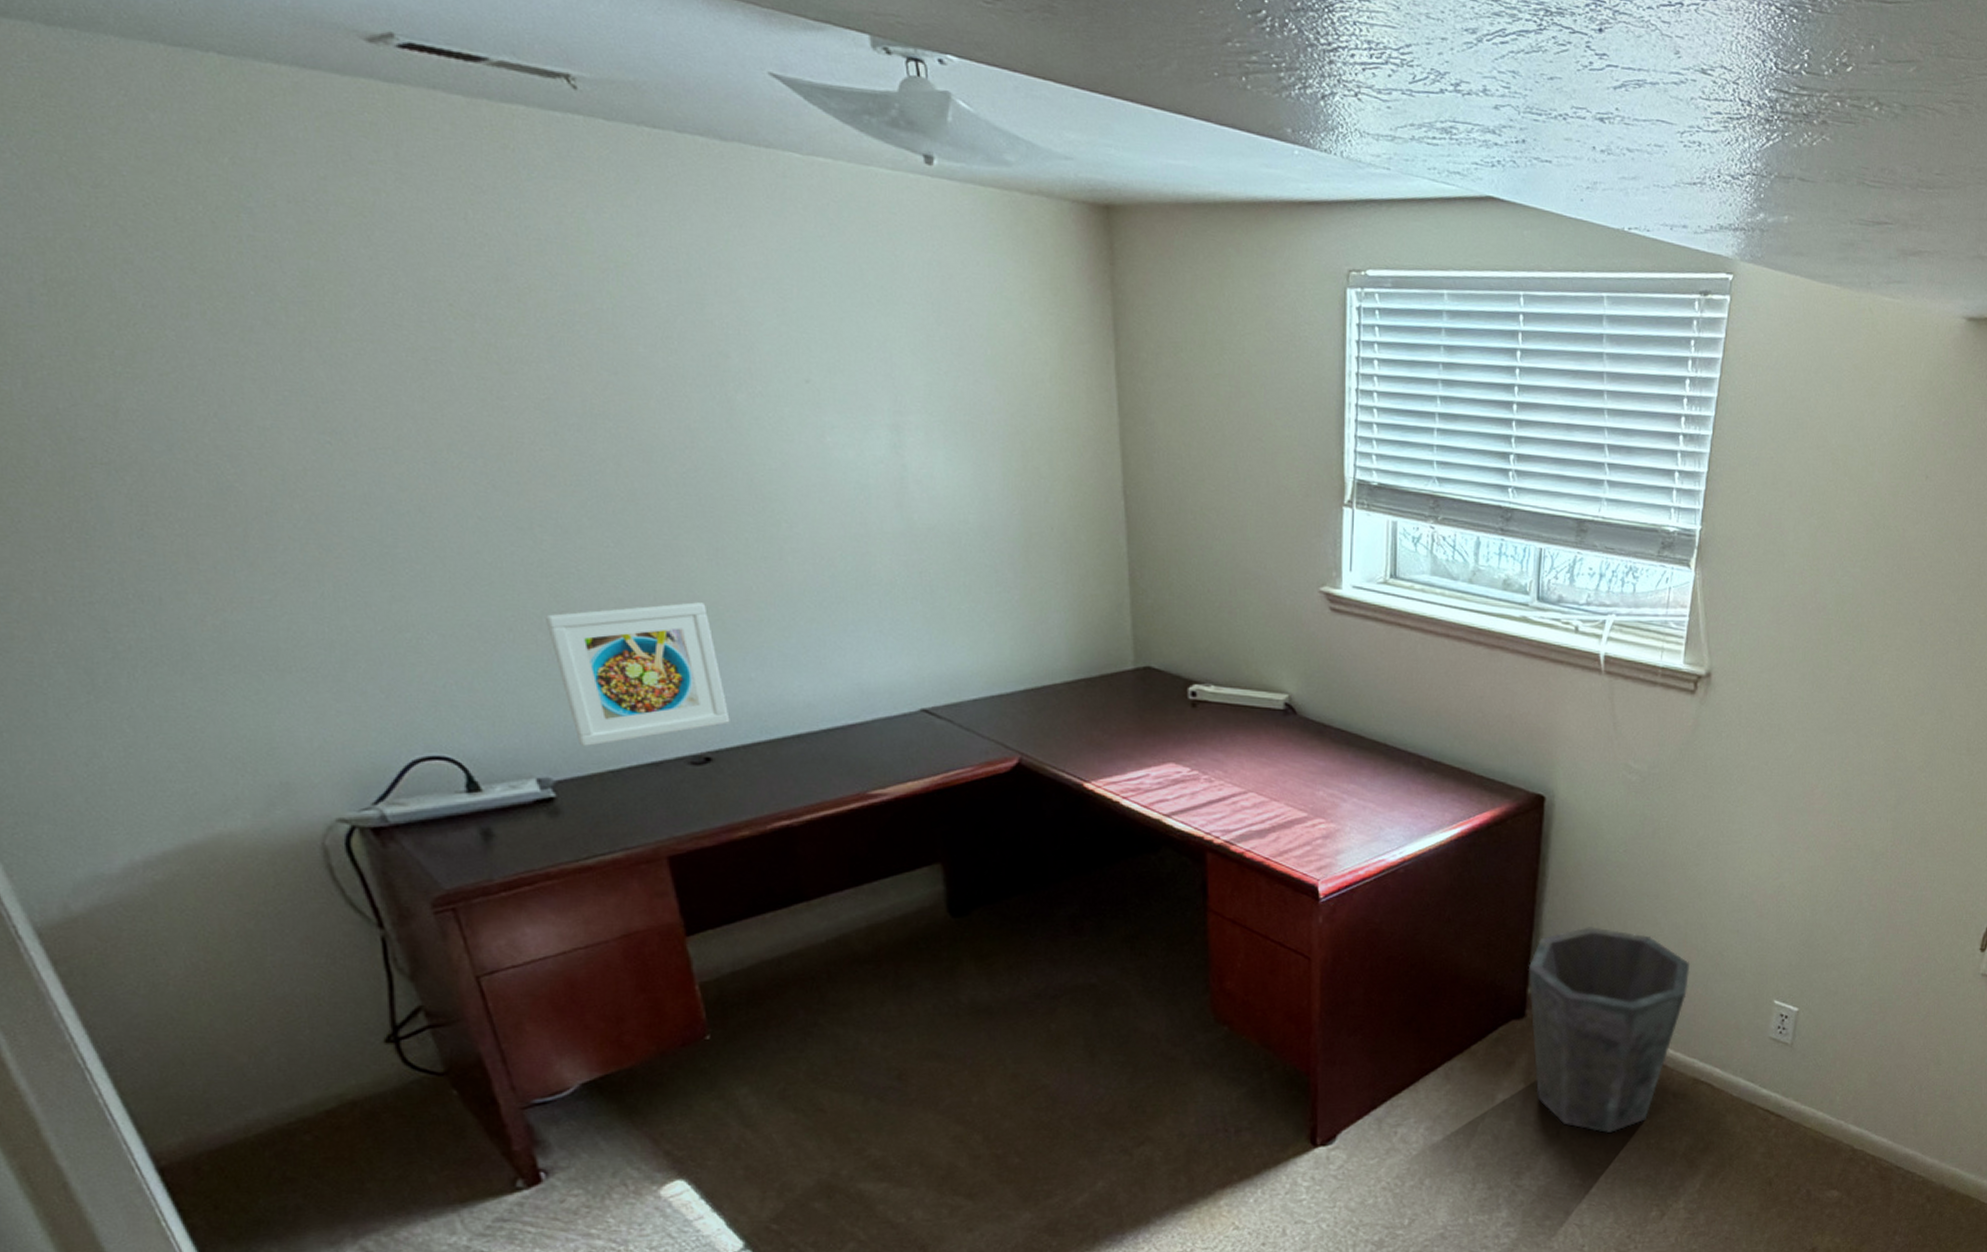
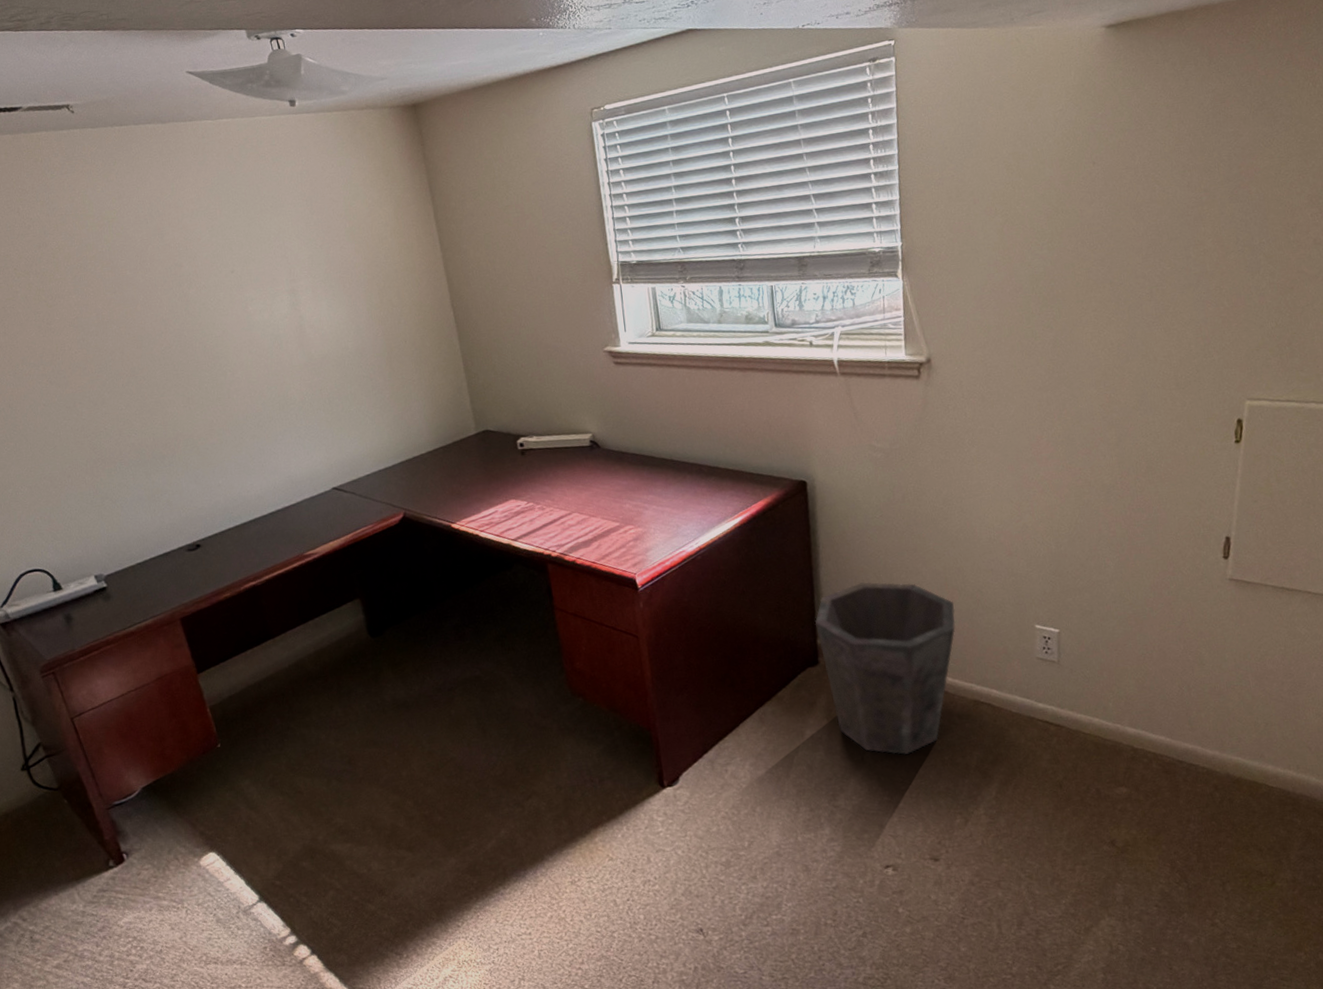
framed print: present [544,602,730,746] -> none [88,437,209,549]

